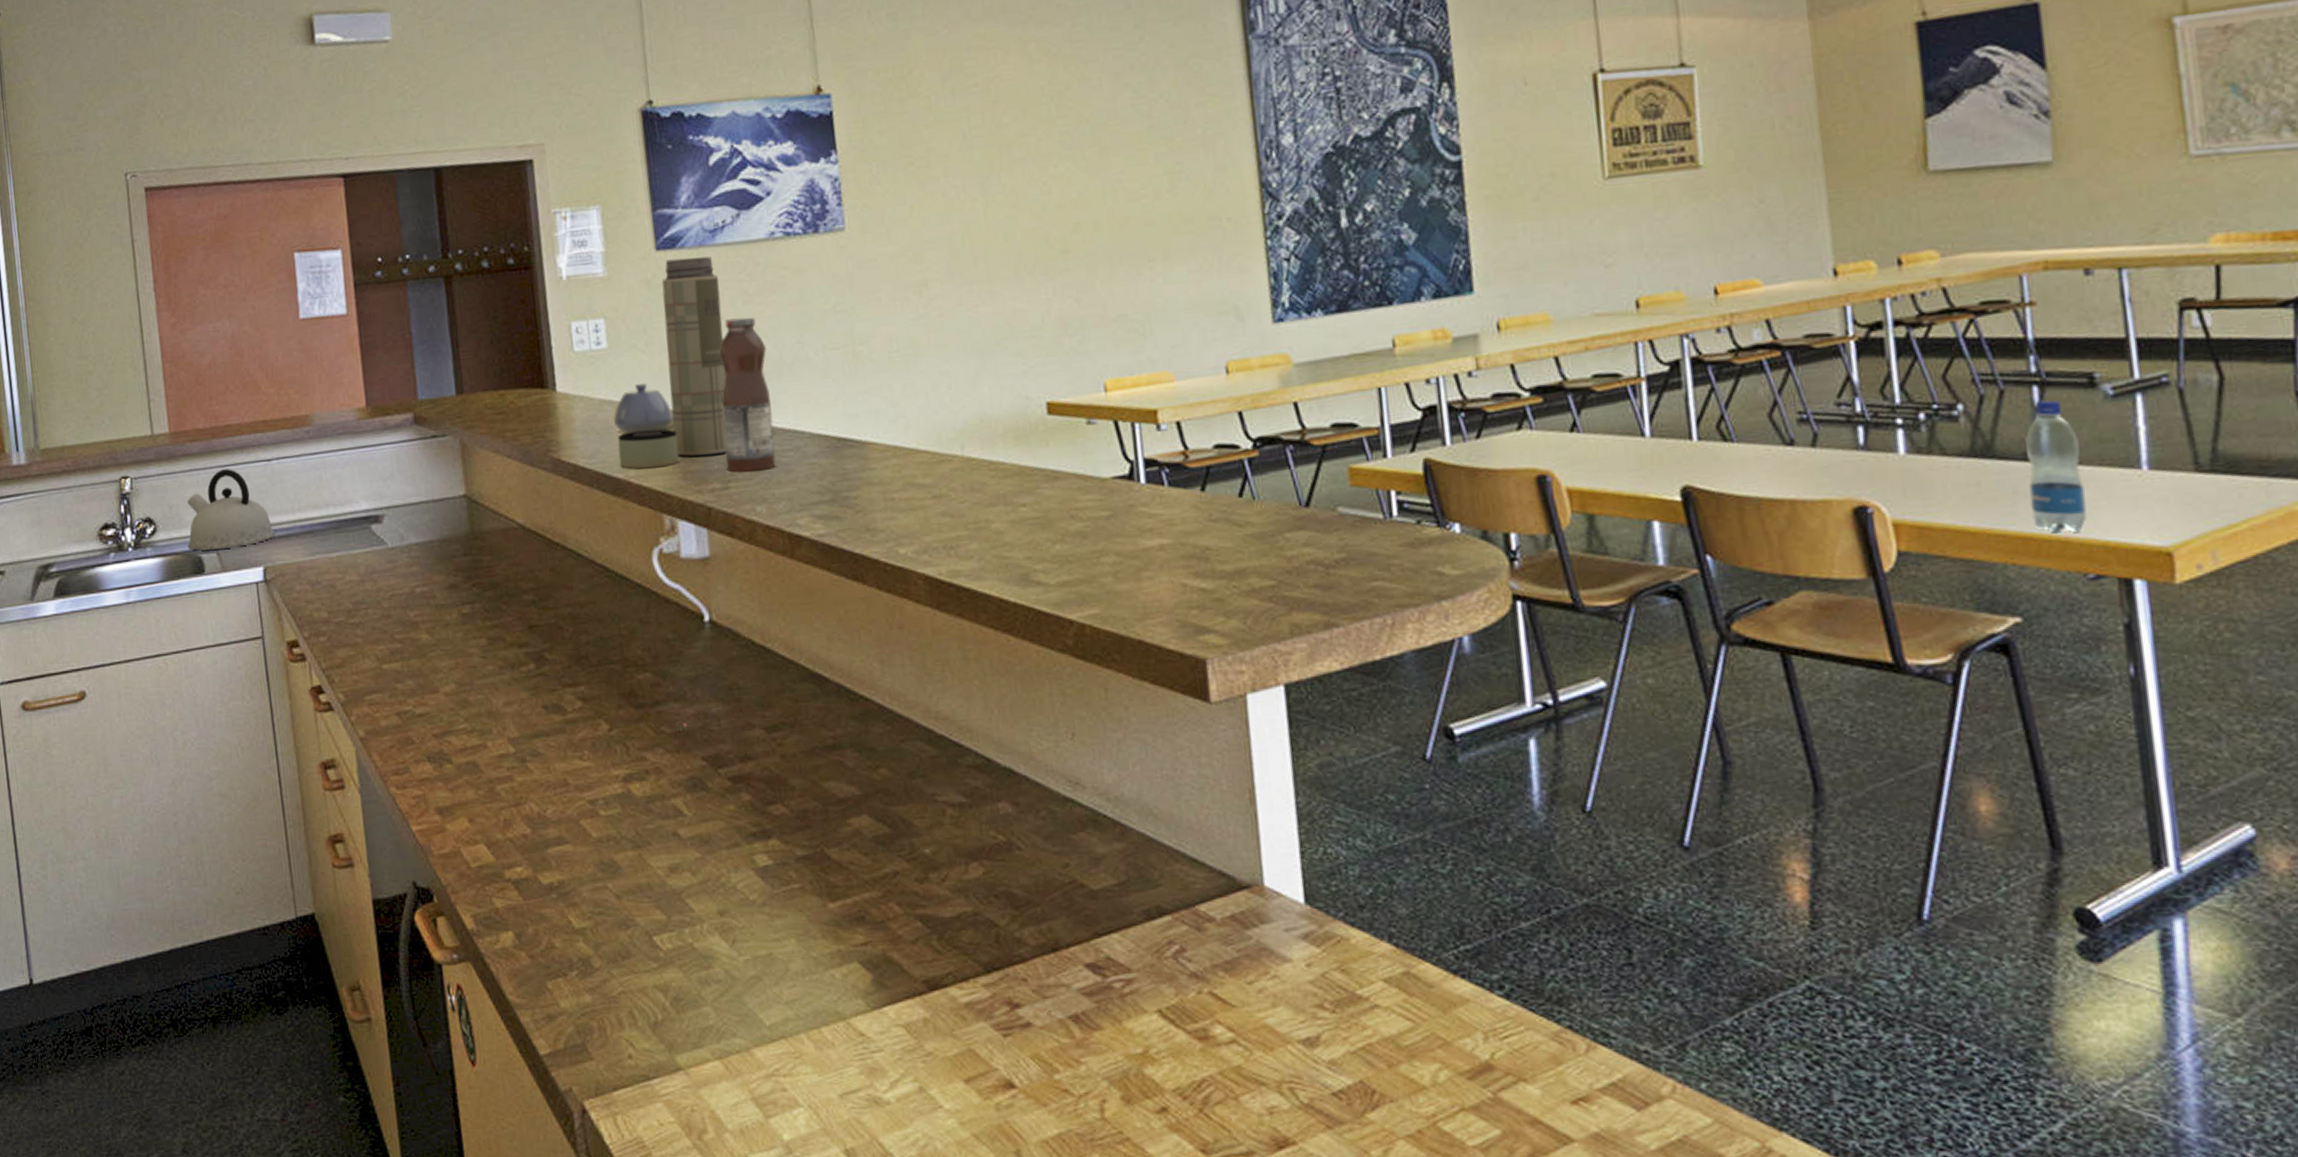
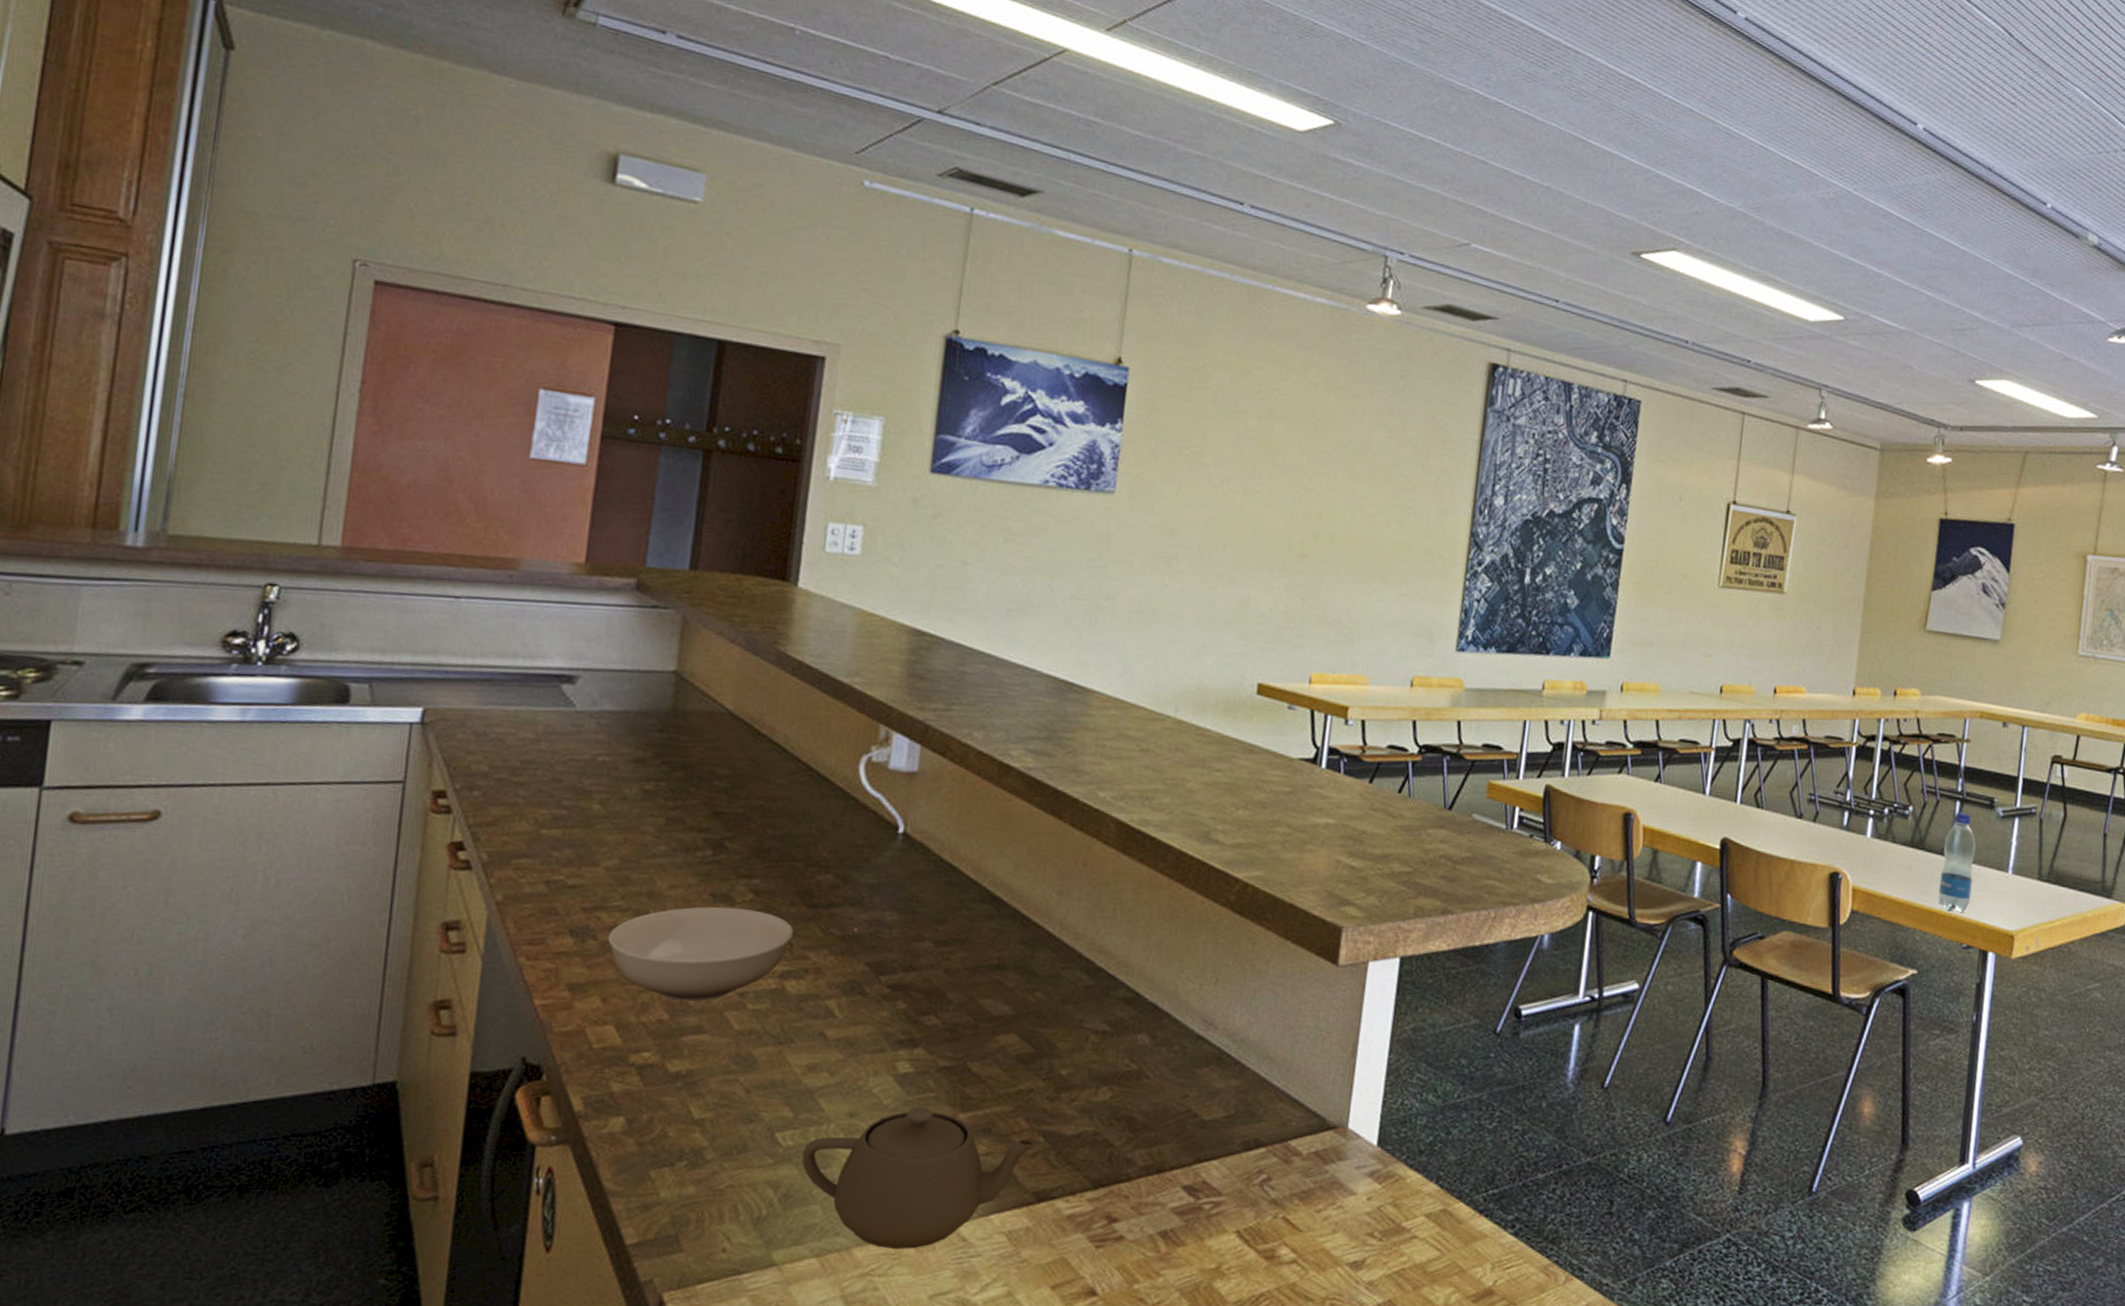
kettle: present [187,469,275,551] -> none [334,597,446,683]
bowl: none [461,716,627,814] -> present [608,906,793,1002]
sugar bowl: present [614,383,674,434] -> none [850,595,912,644]
thermos: present [617,256,727,470] -> none [846,483,987,680]
teapot: none [683,899,920,1048] -> present [802,1106,1042,1249]
beverage bottle: present [718,317,776,474] -> none [953,551,1017,700]

